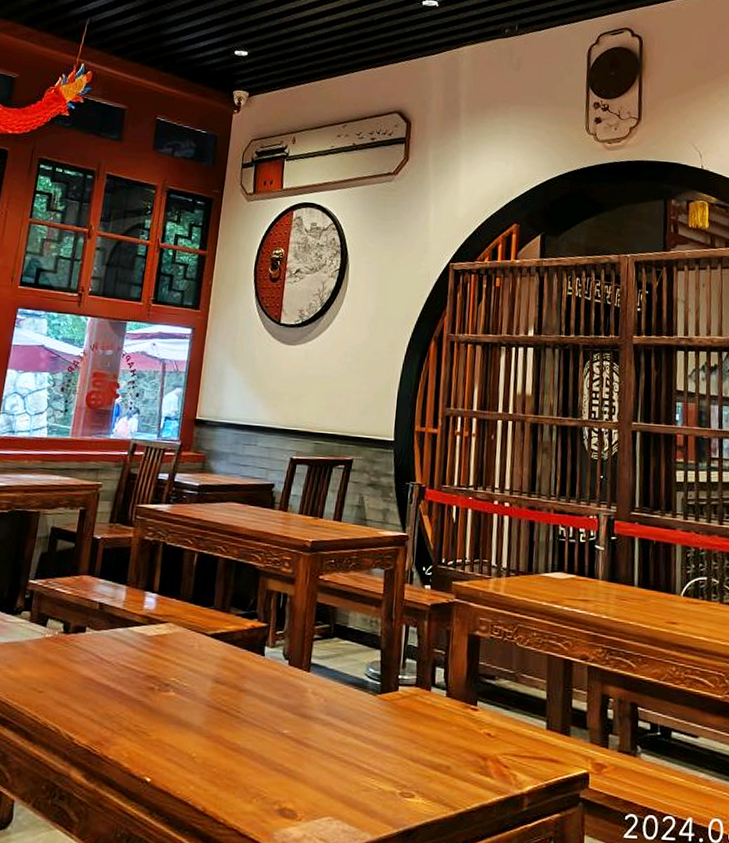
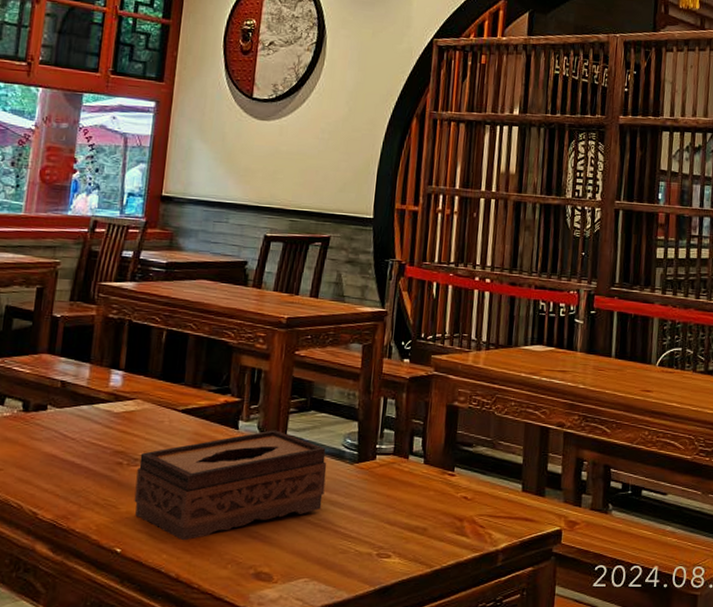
tissue box: none [164,657,351,772] -> present [134,430,327,541]

